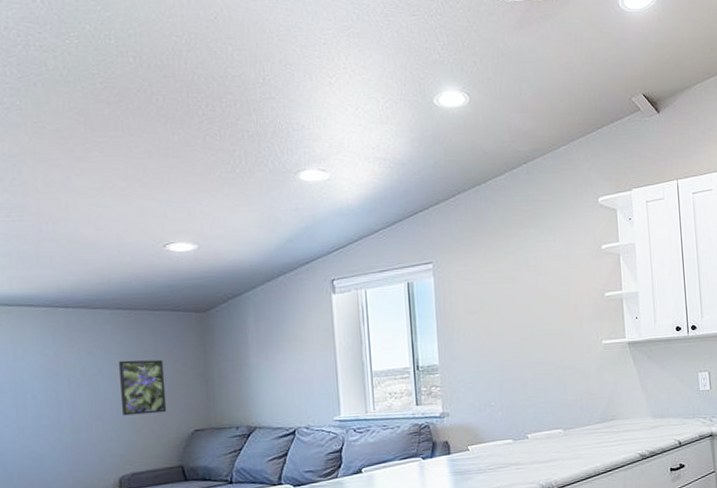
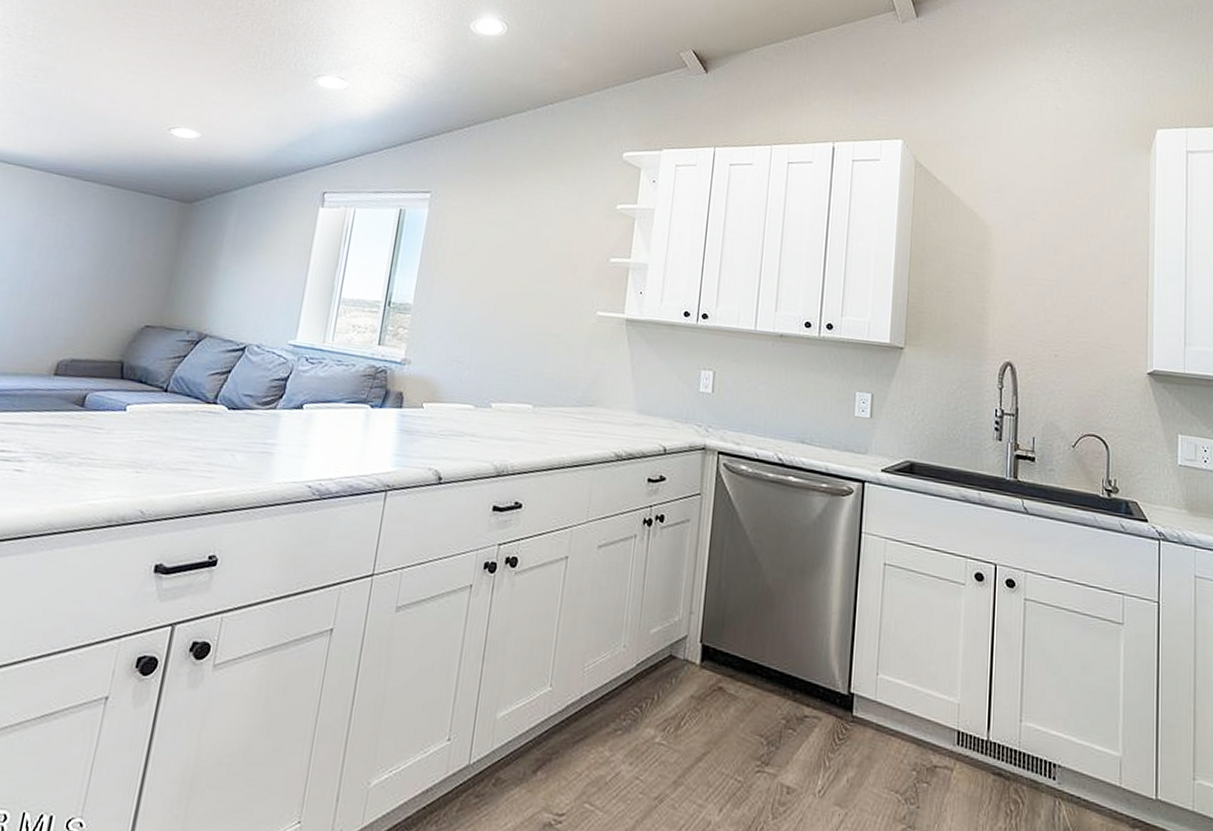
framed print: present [118,359,167,416] -> none [81,238,136,301]

